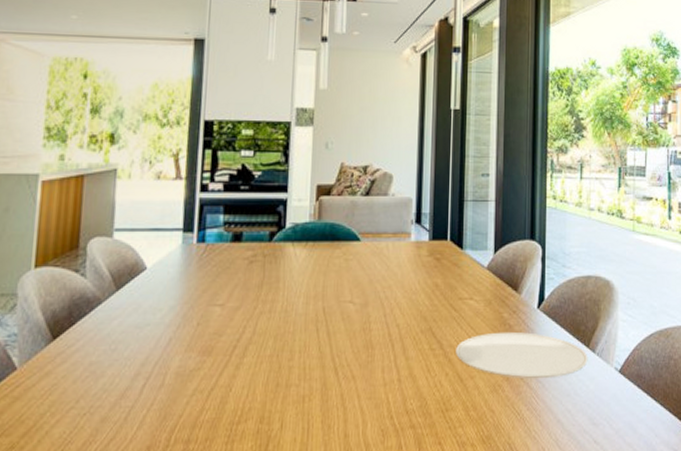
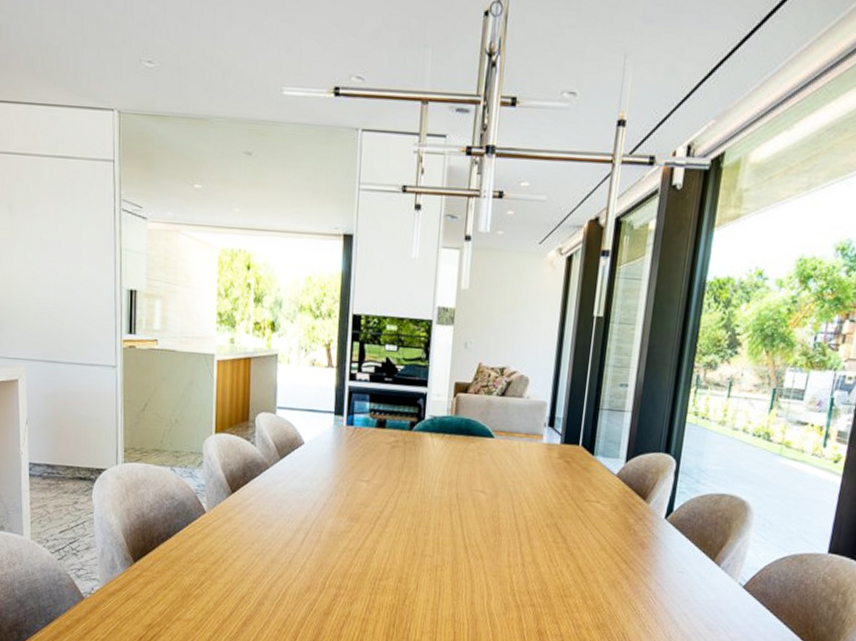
plate: present [456,331,588,379] -> none [578,535,712,584]

